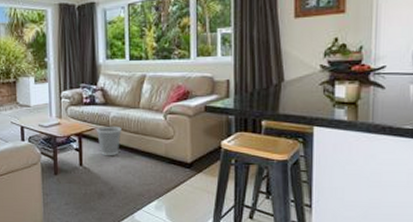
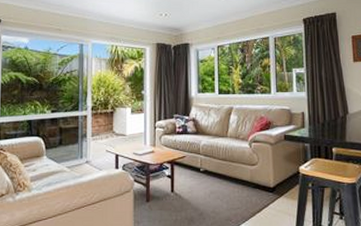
wastebasket: present [95,126,122,156] -> none [187,153,211,183]

